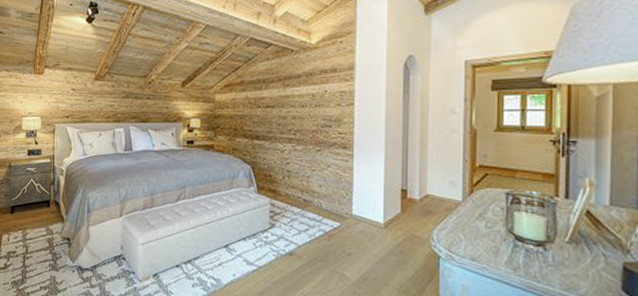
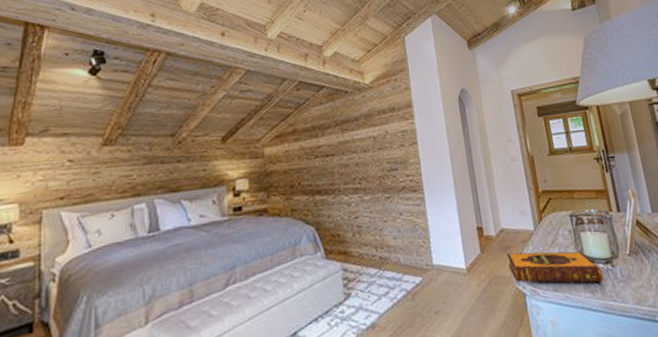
hardback book: none [426,217,530,262] -> present [507,251,604,283]

